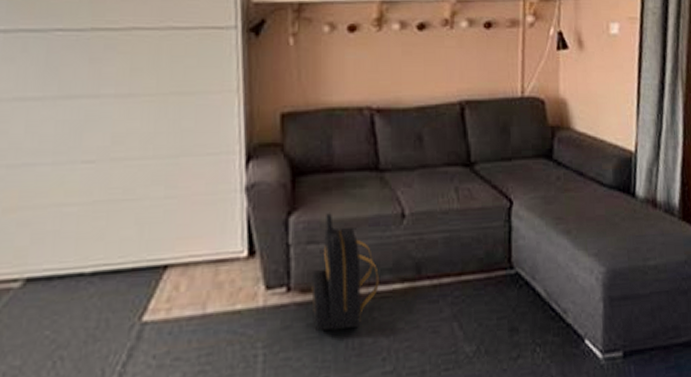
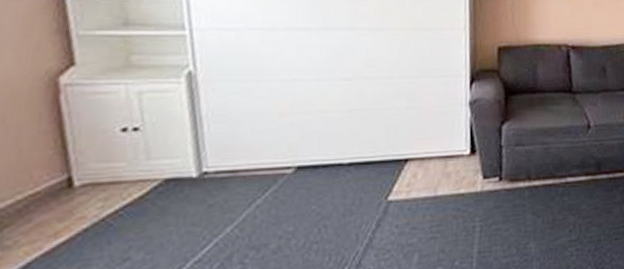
backpack: present [311,213,379,332] -> none [517,123,569,211]

